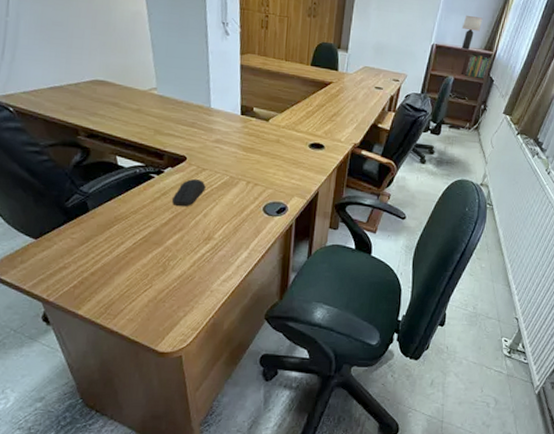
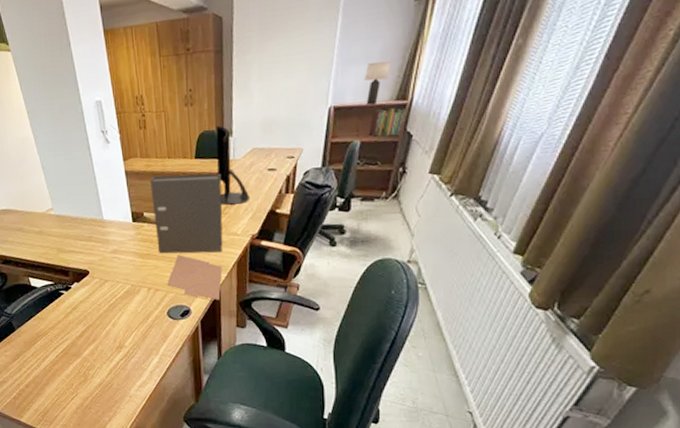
computer mouse: present [172,179,206,206] -> none [83,291,111,318]
binder: none [263,75,333,157] -> present [150,173,223,254]
papers: none [267,152,323,201] -> present [167,254,222,300]
monitor: none [329,40,357,114] -> present [216,125,251,205]

